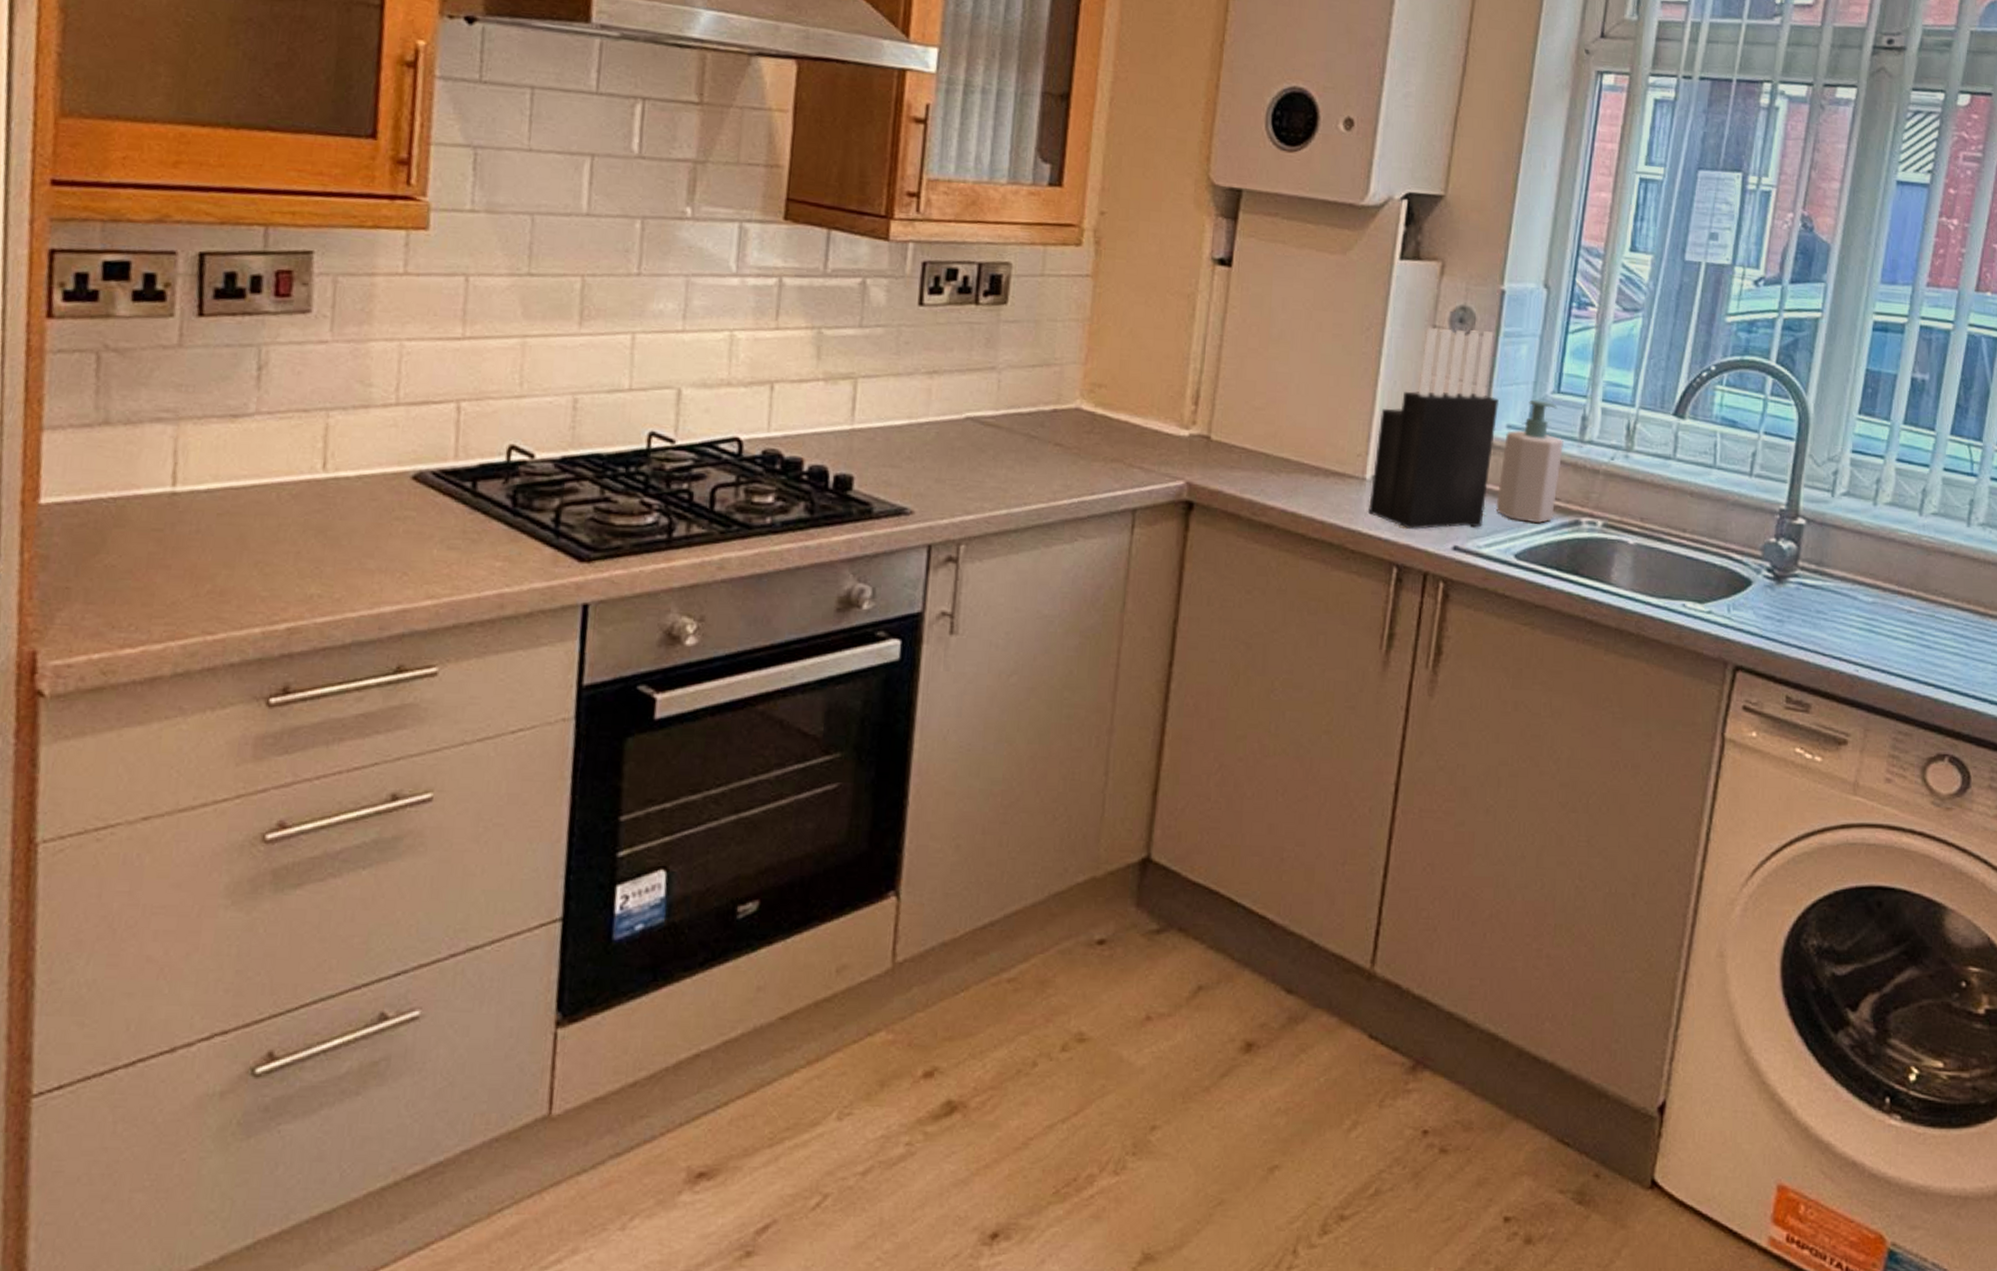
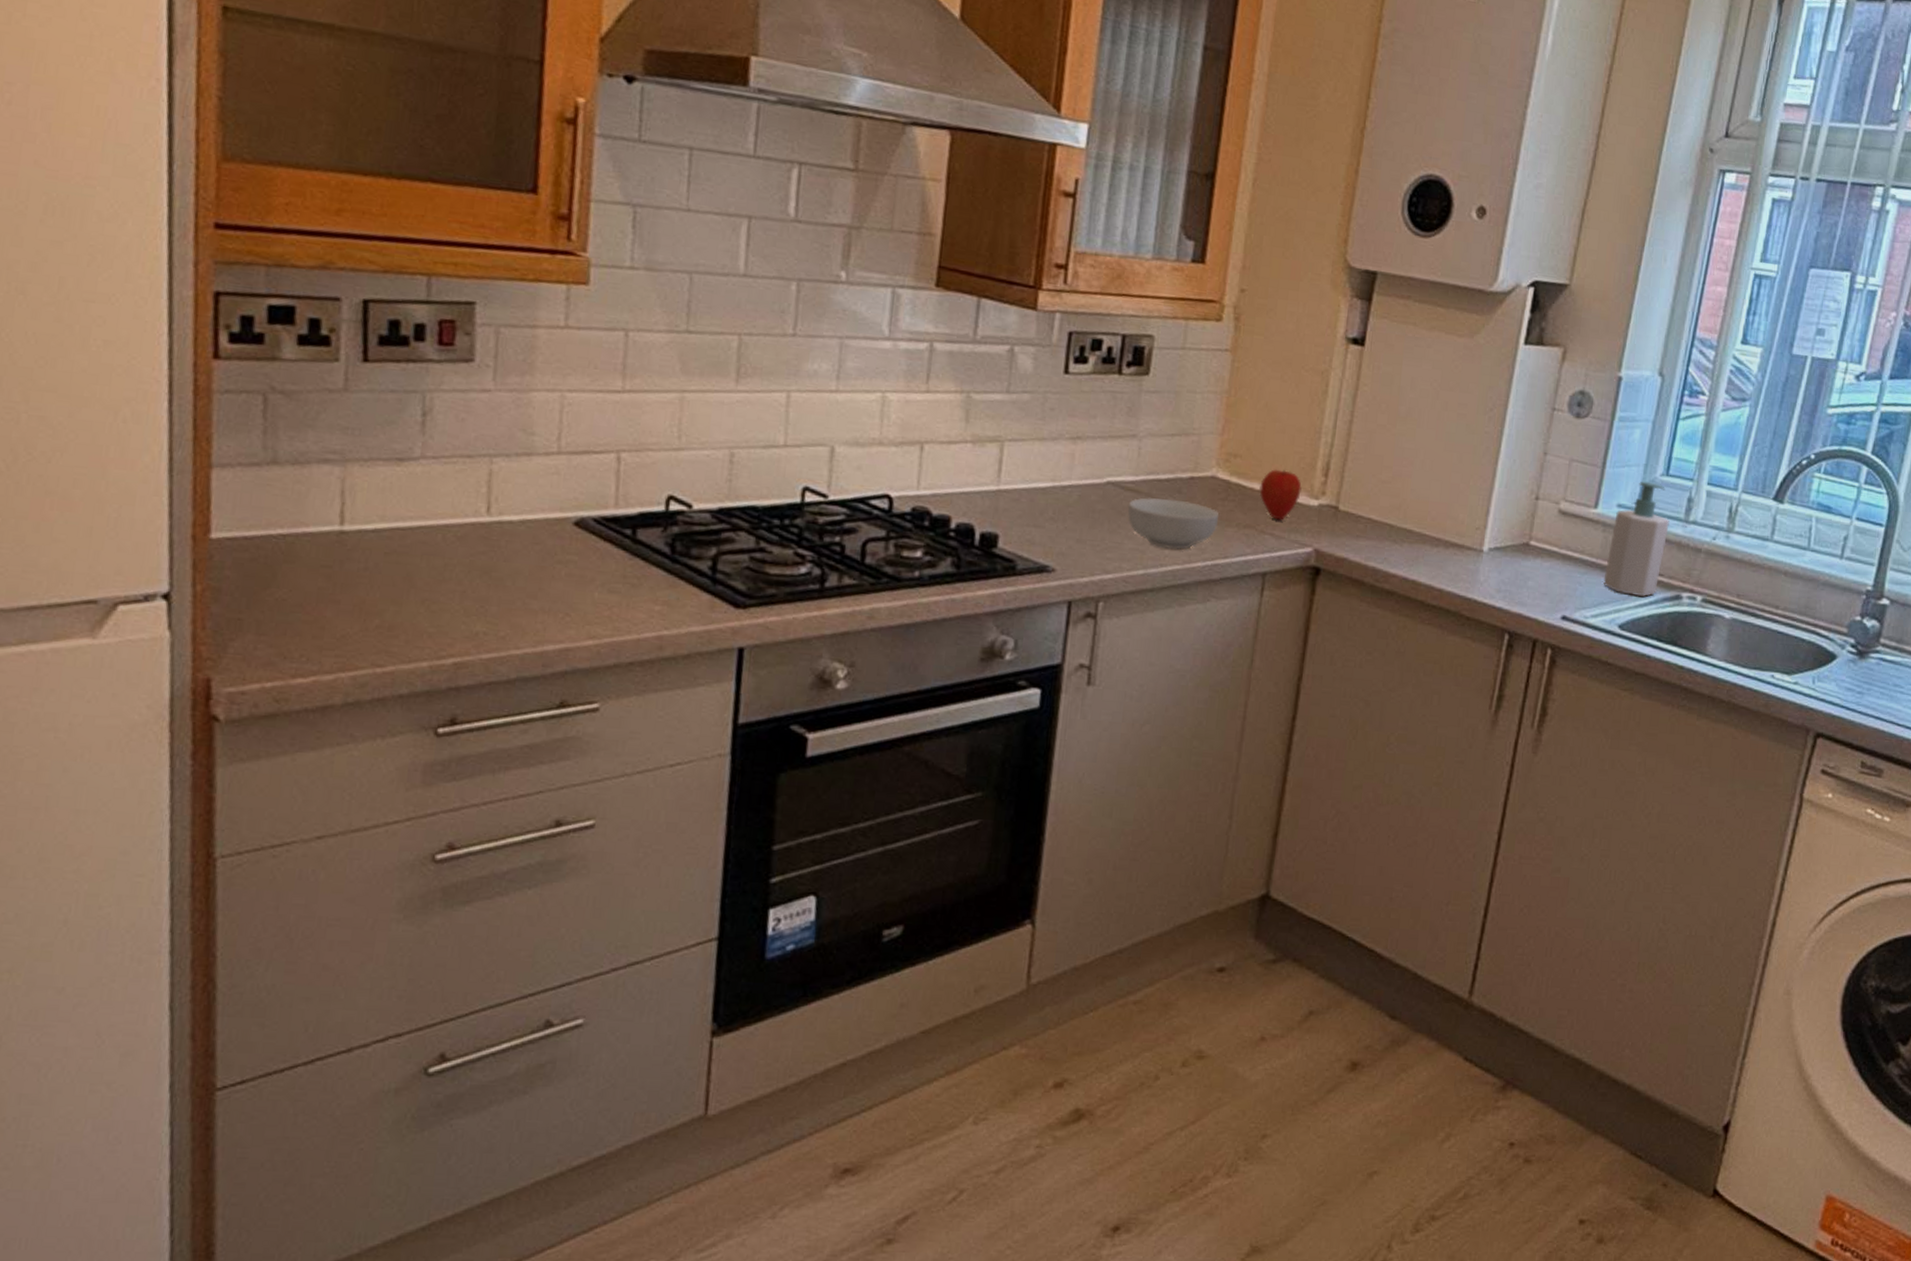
cereal bowl: none [987,433,1085,488] -> present [1127,497,1219,550]
apple: none [1126,399,1171,453] -> present [1259,469,1302,520]
knife block: present [1368,327,1499,529] -> none [1484,409,1611,599]

